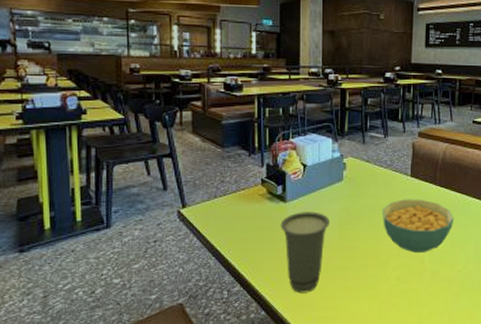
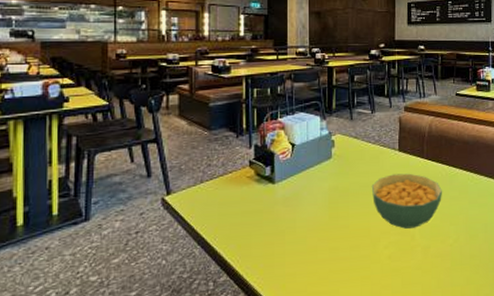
cup: present [280,212,330,293] -> none [269,192,319,279]

